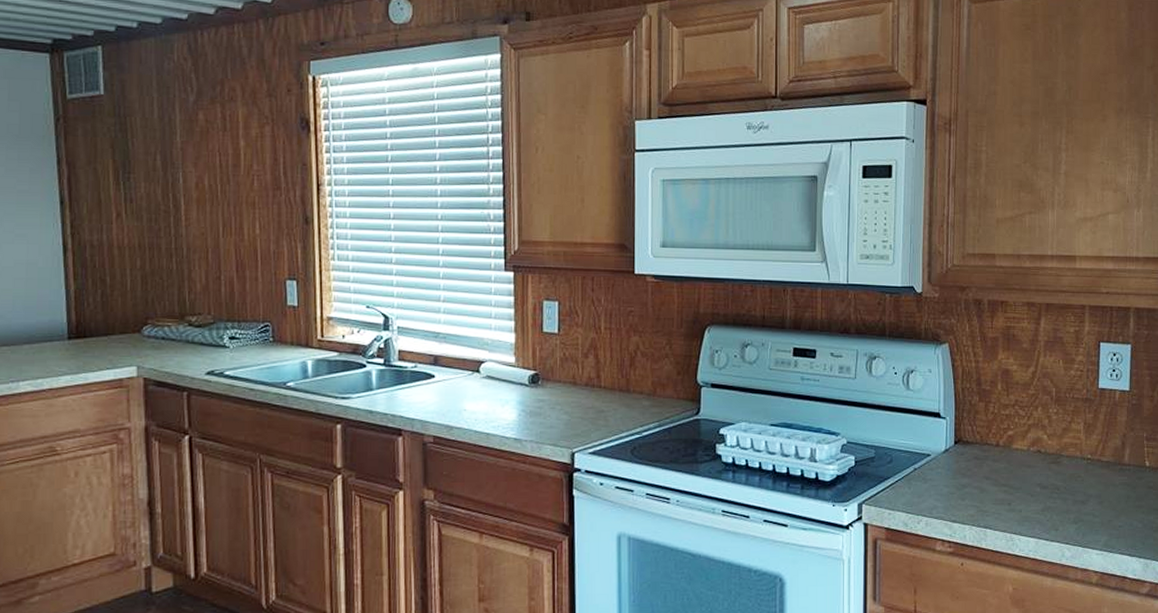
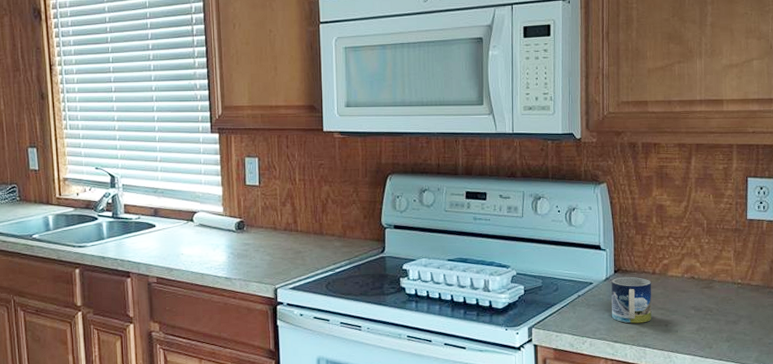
mug: none [951,448,994,501] -> present [611,276,652,324]

